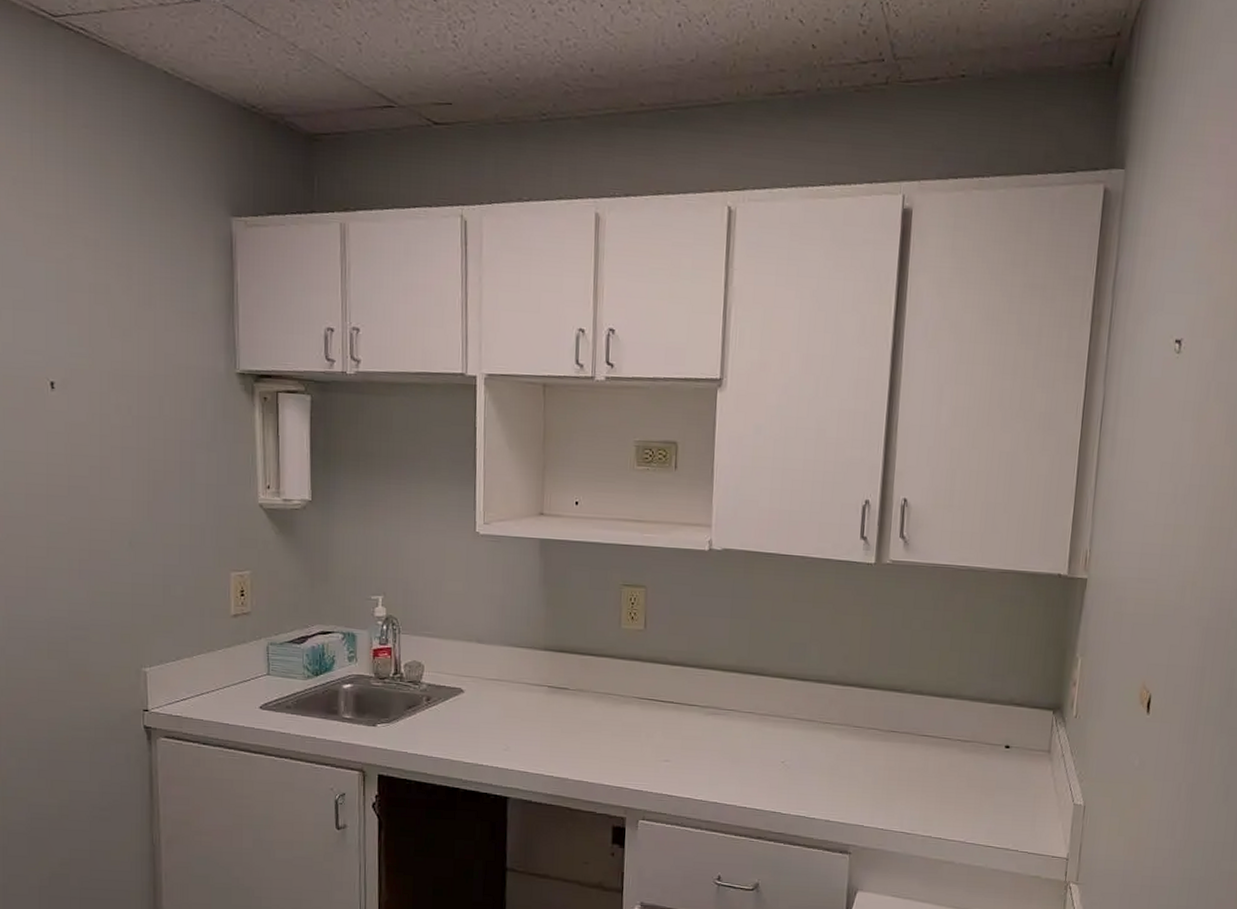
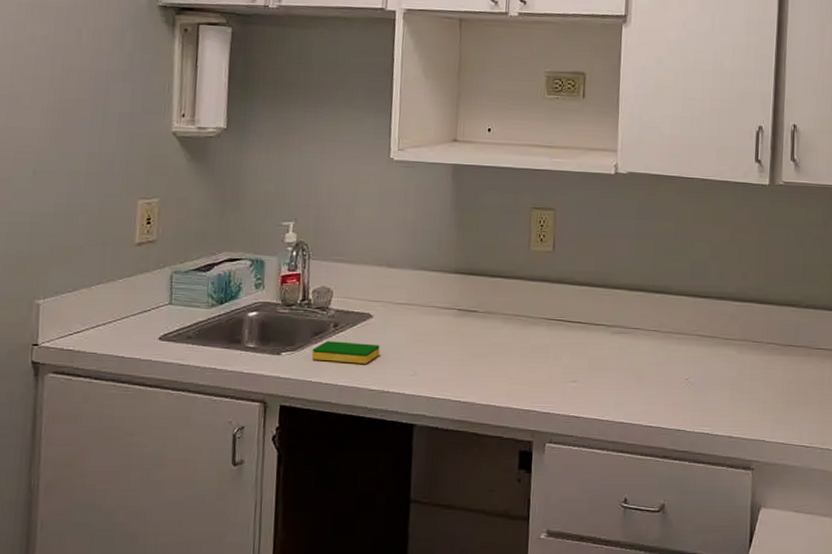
dish sponge: none [406,714,472,737] -> present [311,341,380,364]

